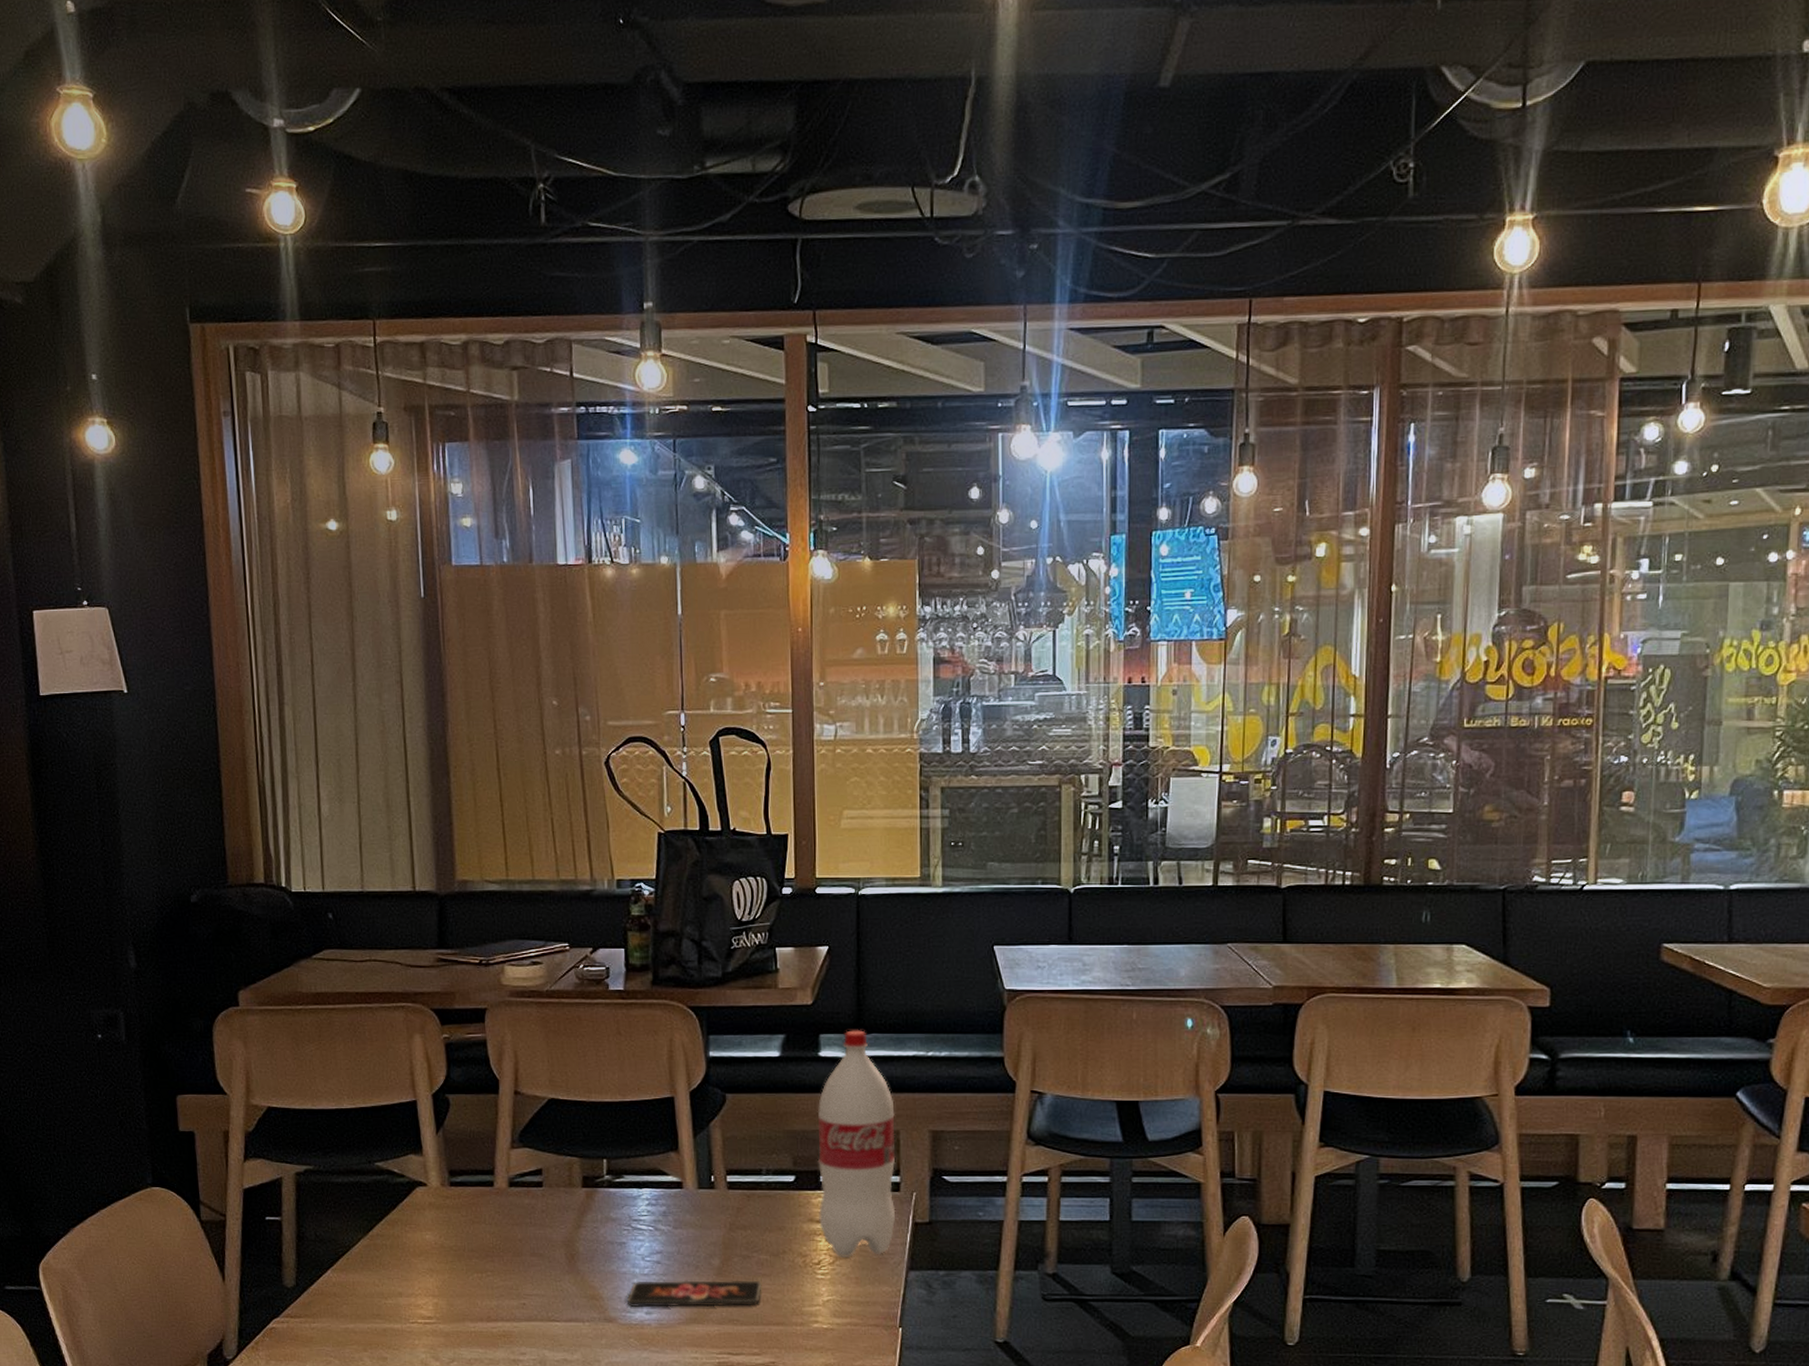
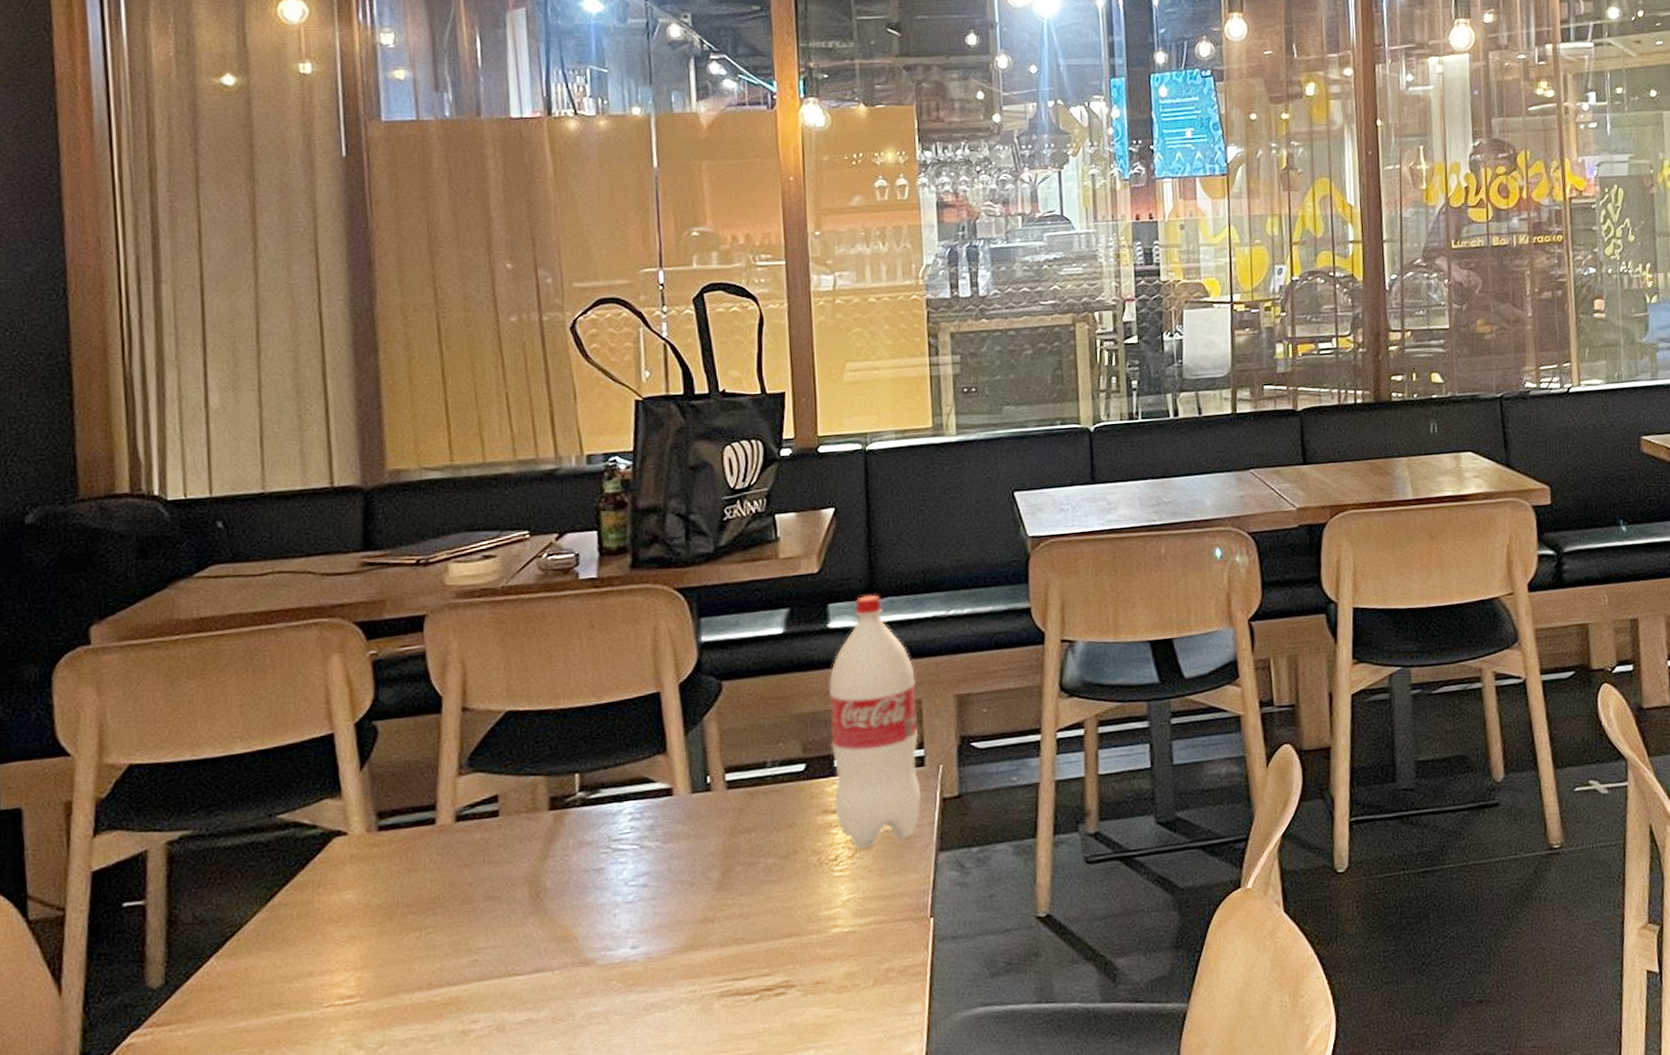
smartphone: present [626,1280,762,1307] -> none [606,888,771,943]

